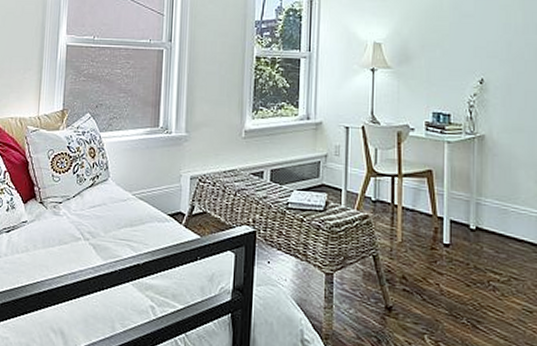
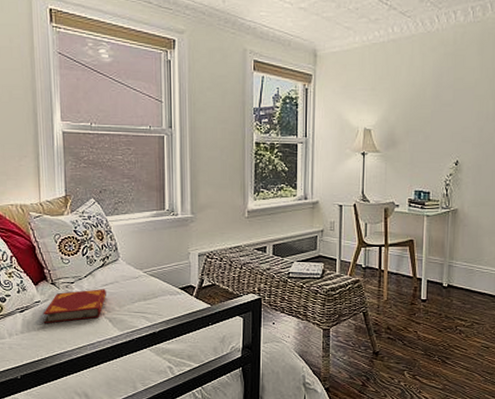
hardback book: none [27,211,93,247] -> present [43,289,106,324]

